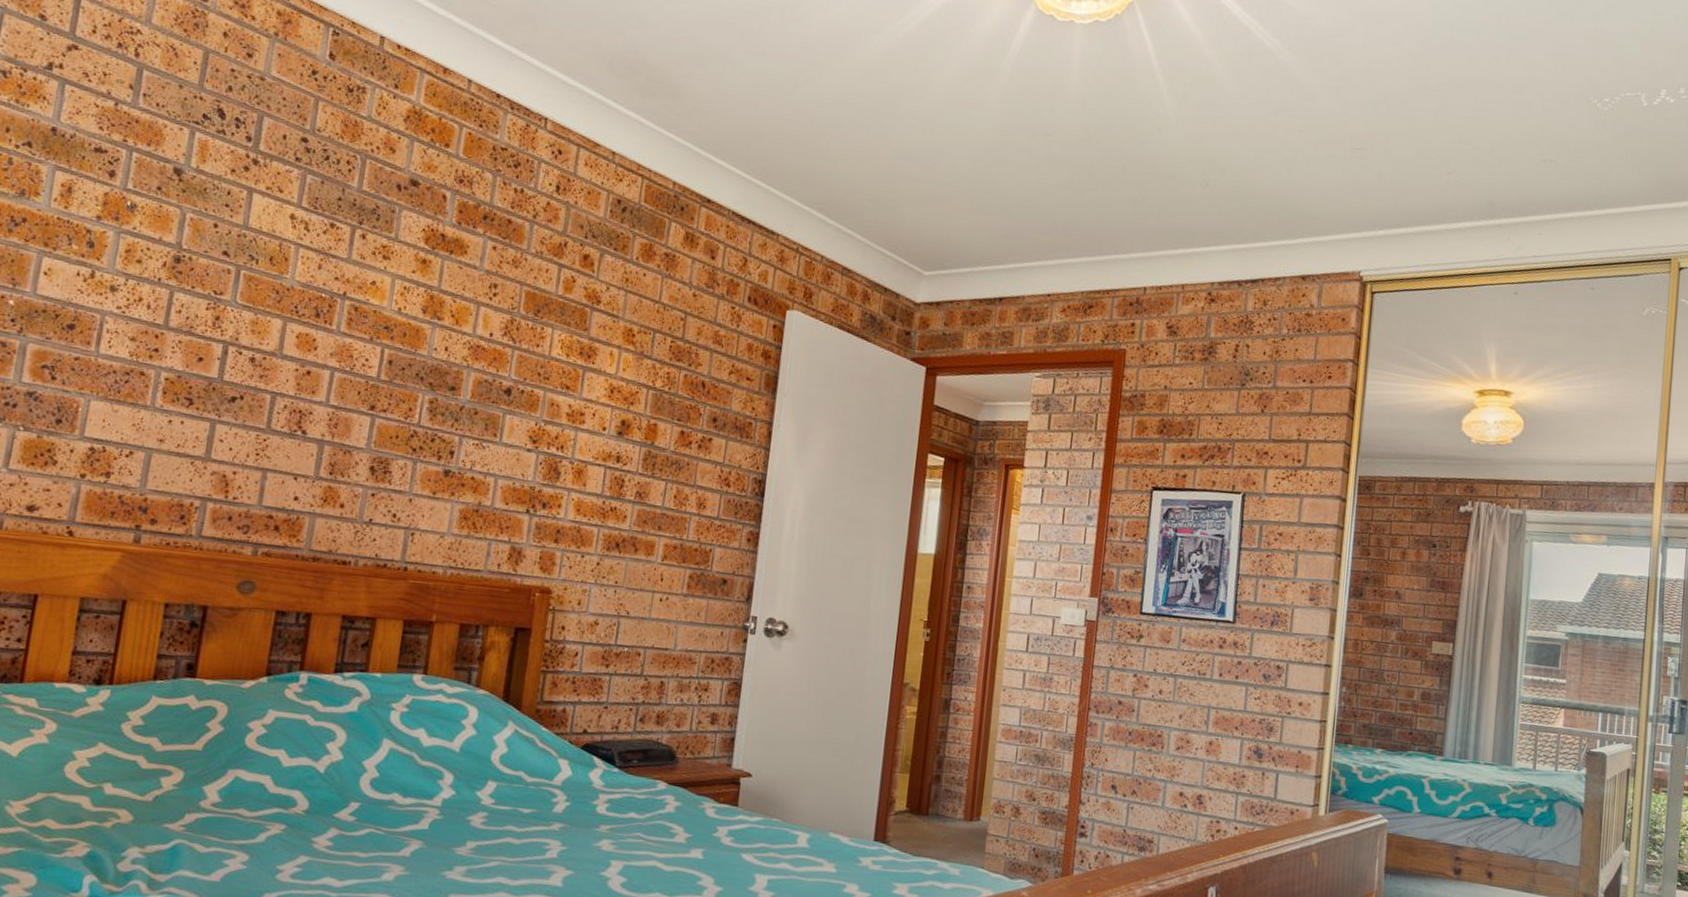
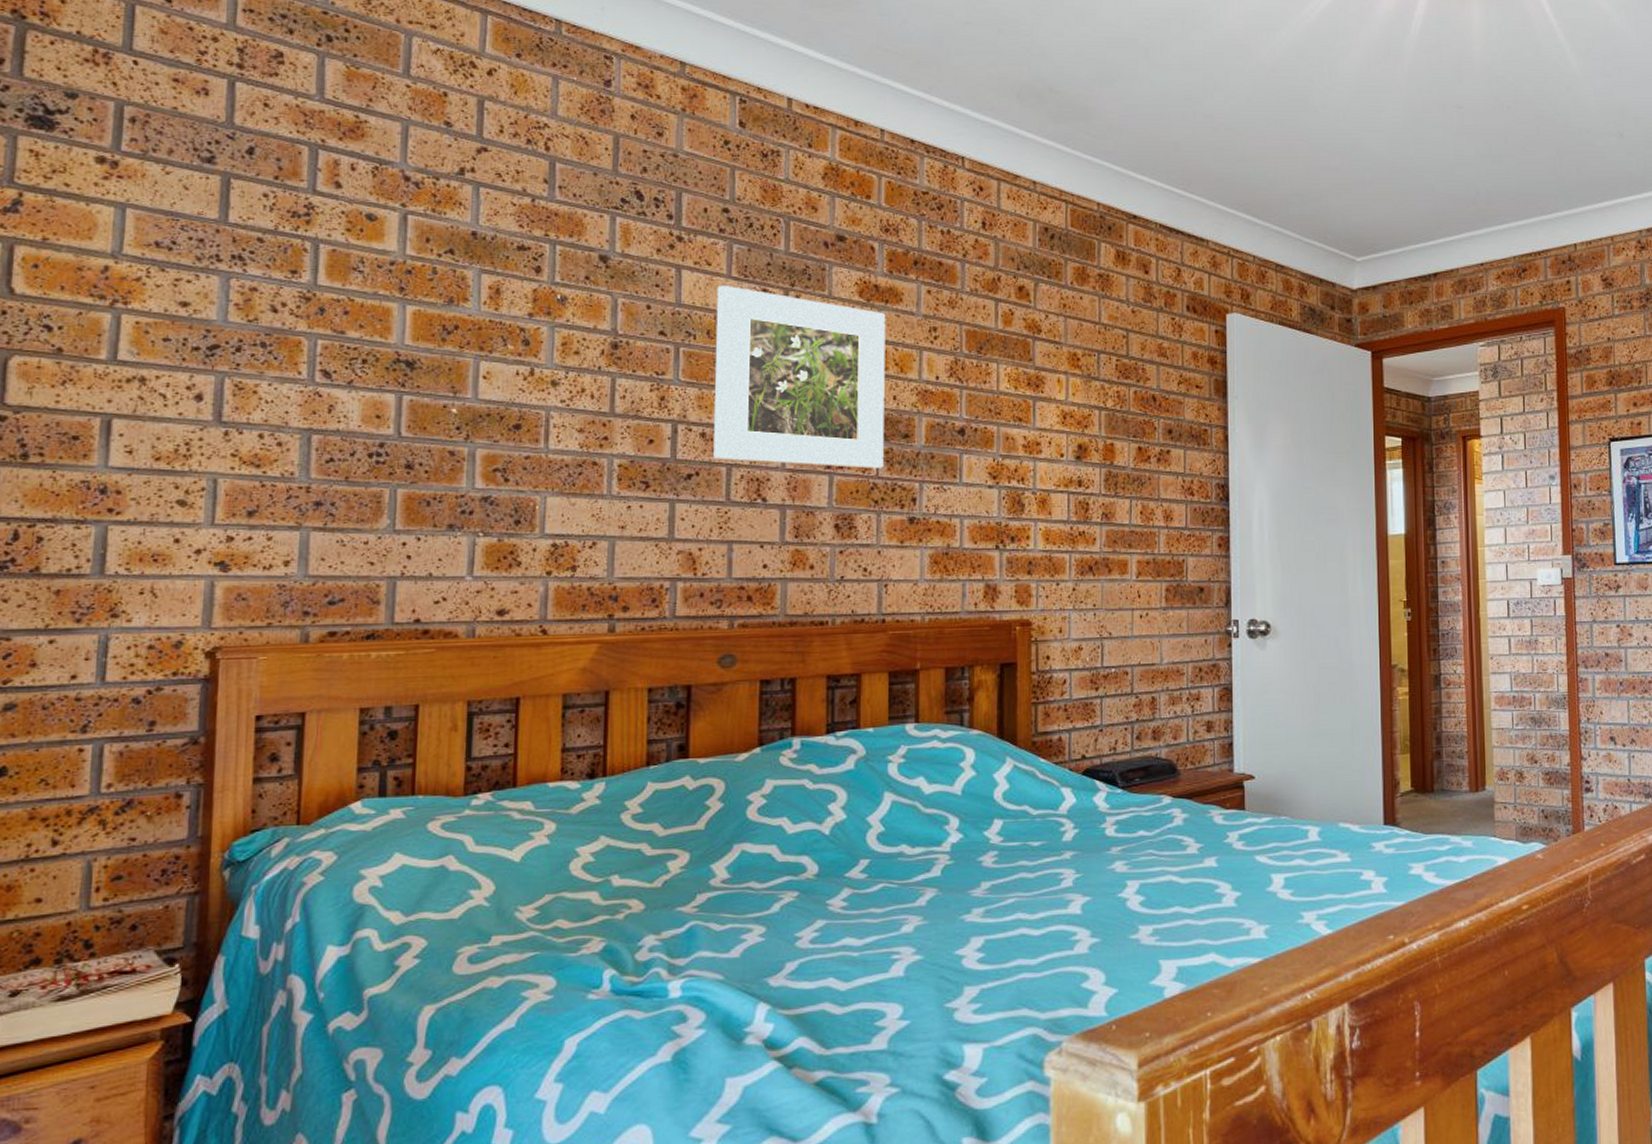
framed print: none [259,213,449,417] -> present [713,285,886,469]

